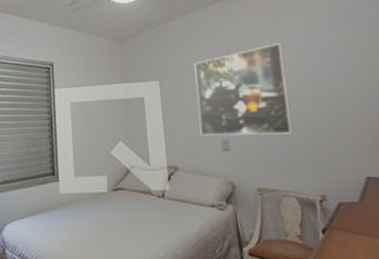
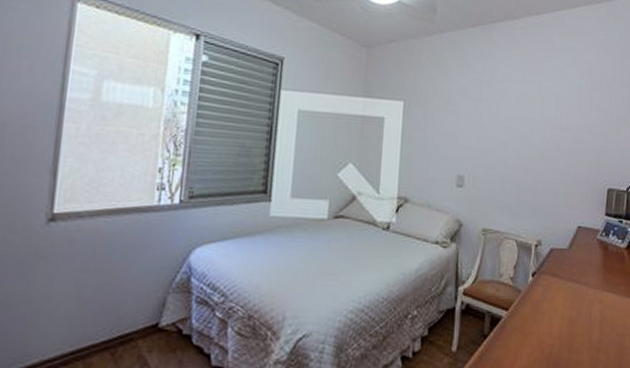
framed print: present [194,43,293,136] -> none [437,82,531,177]

